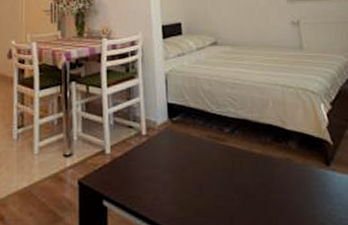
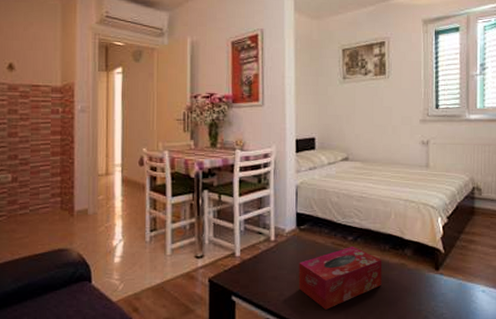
tissue box: none [173,139,268,216] -> present [298,246,382,310]

